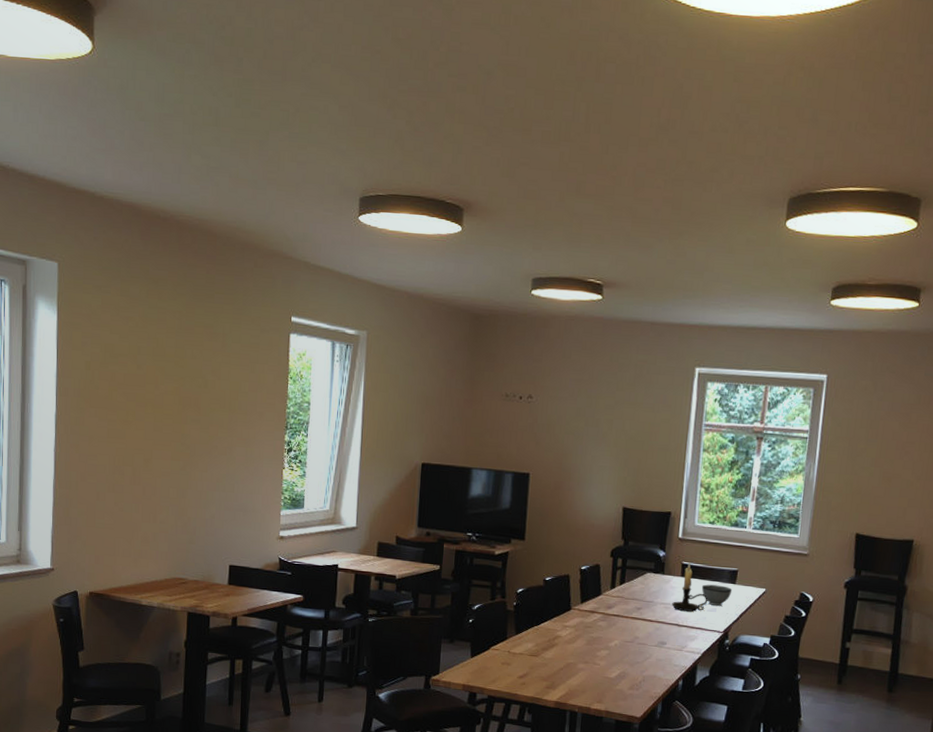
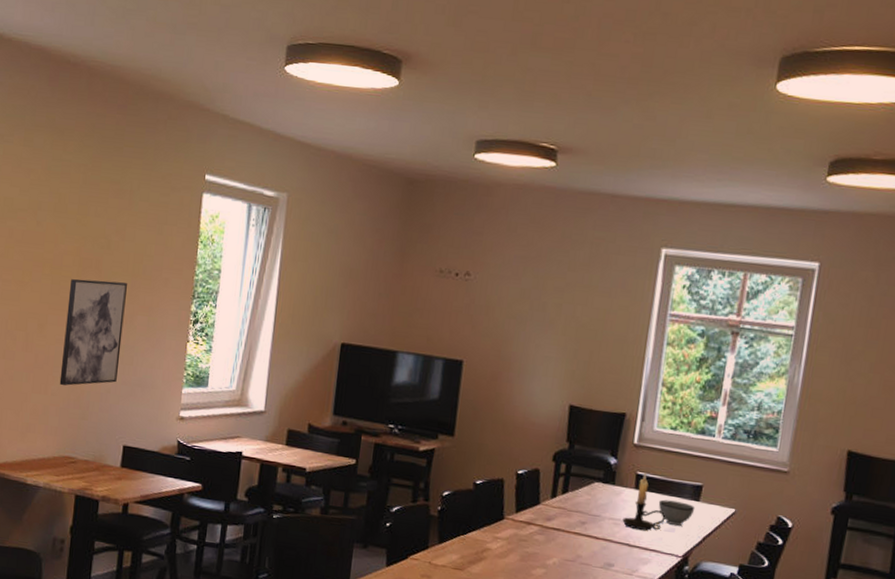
wall art: none [167,416,225,514] -> present [59,279,127,386]

